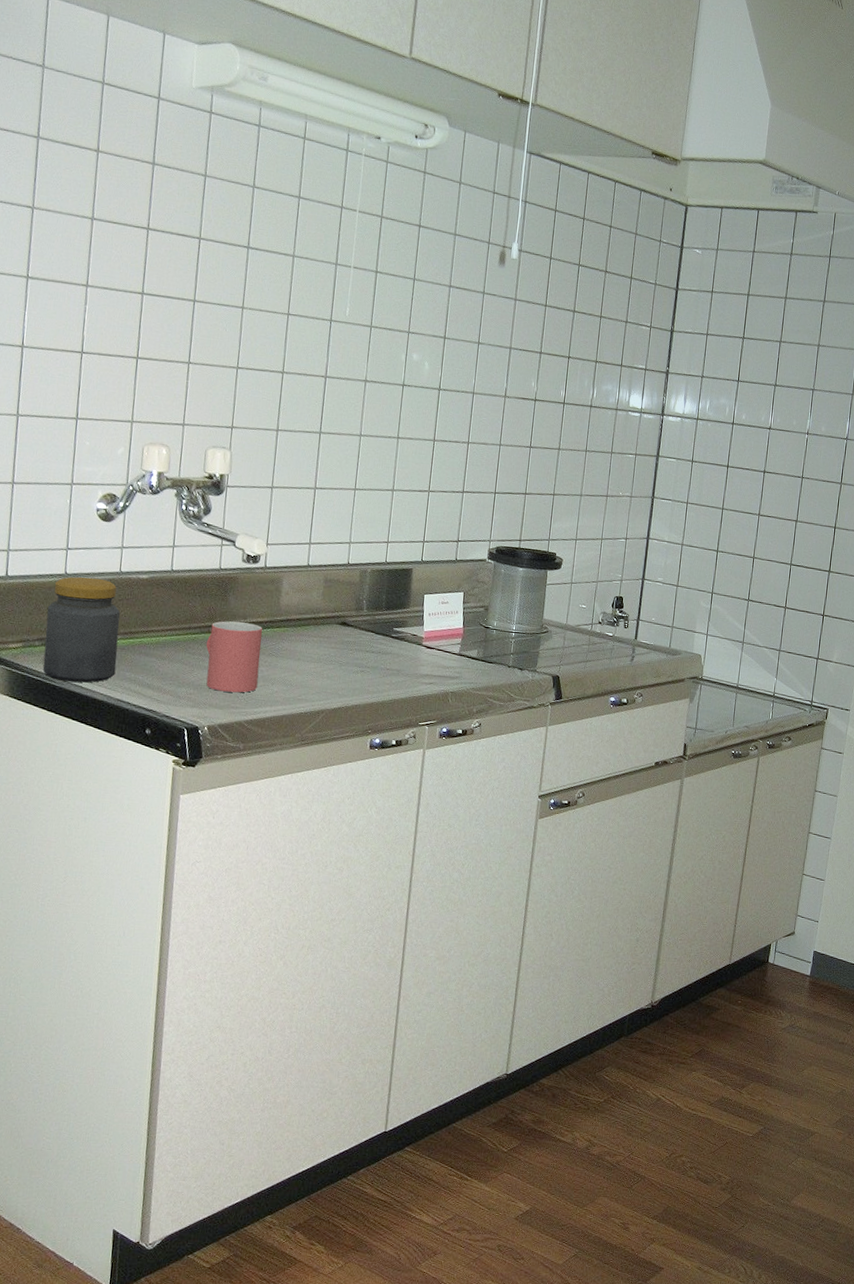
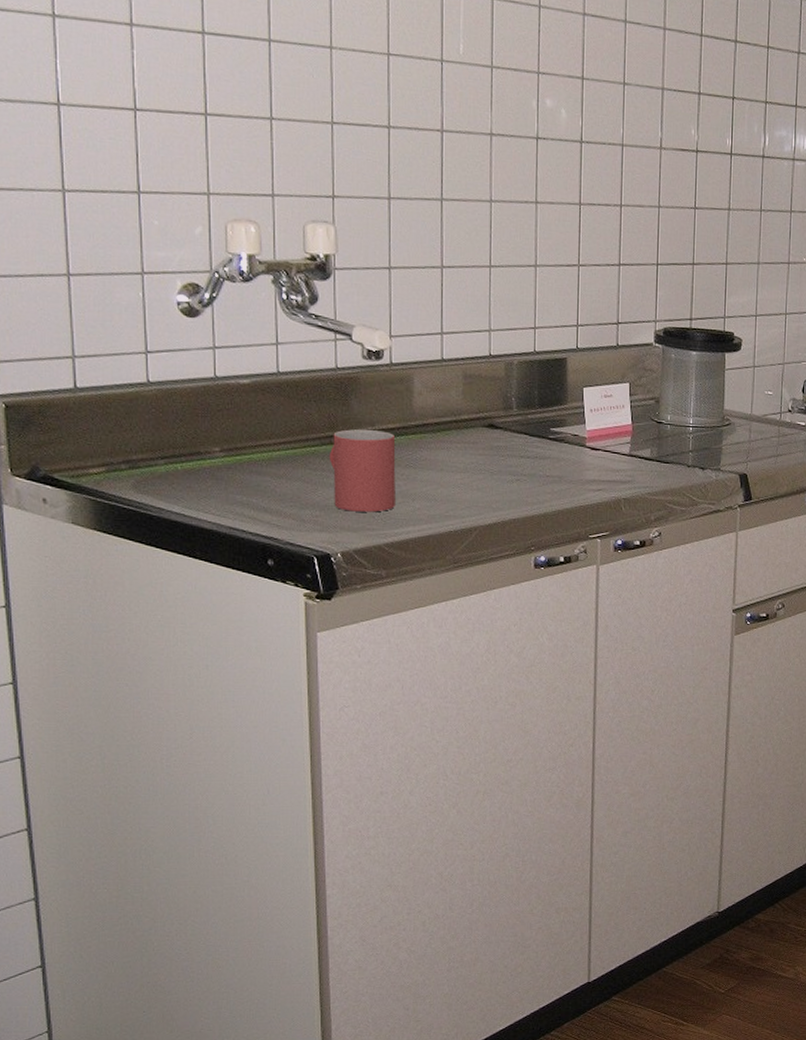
jar: present [42,576,120,683] -> none [132,385,223,510]

